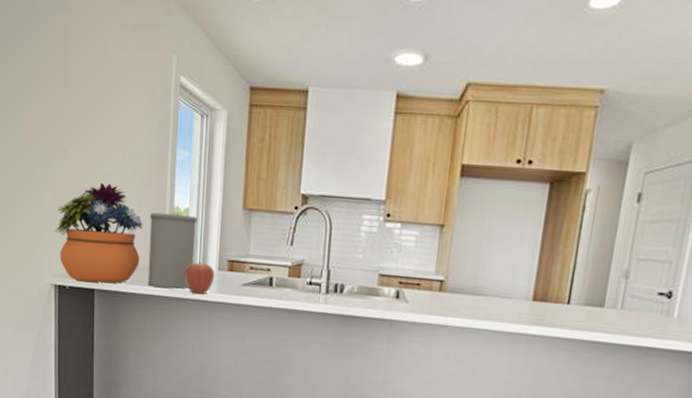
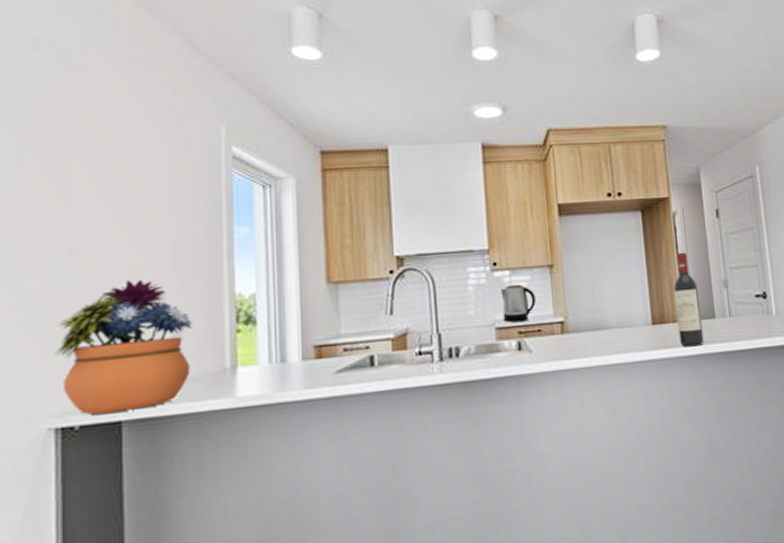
canister: present [147,212,198,289] -> none [203,301,269,400]
fruit: present [184,261,215,294] -> none [256,354,299,396]
kettle: none [387,237,421,274] -> present [501,284,536,323]
wine bottle: none [557,233,594,331] -> present [673,252,704,347]

